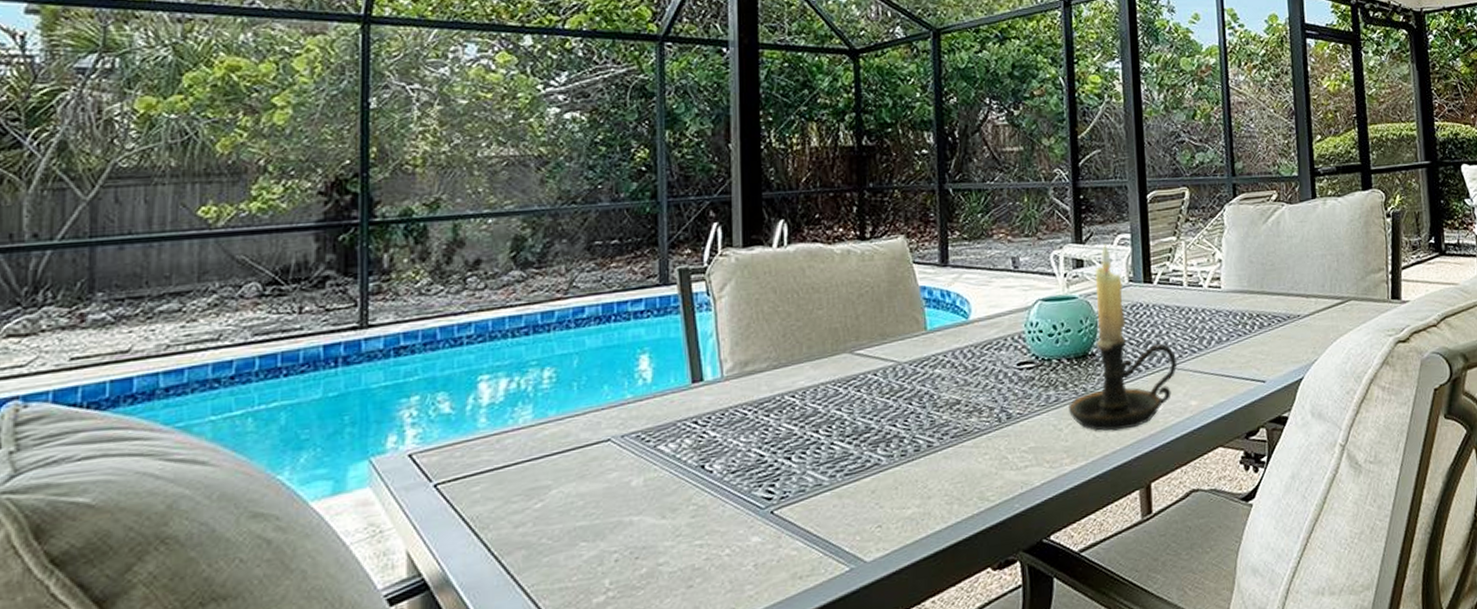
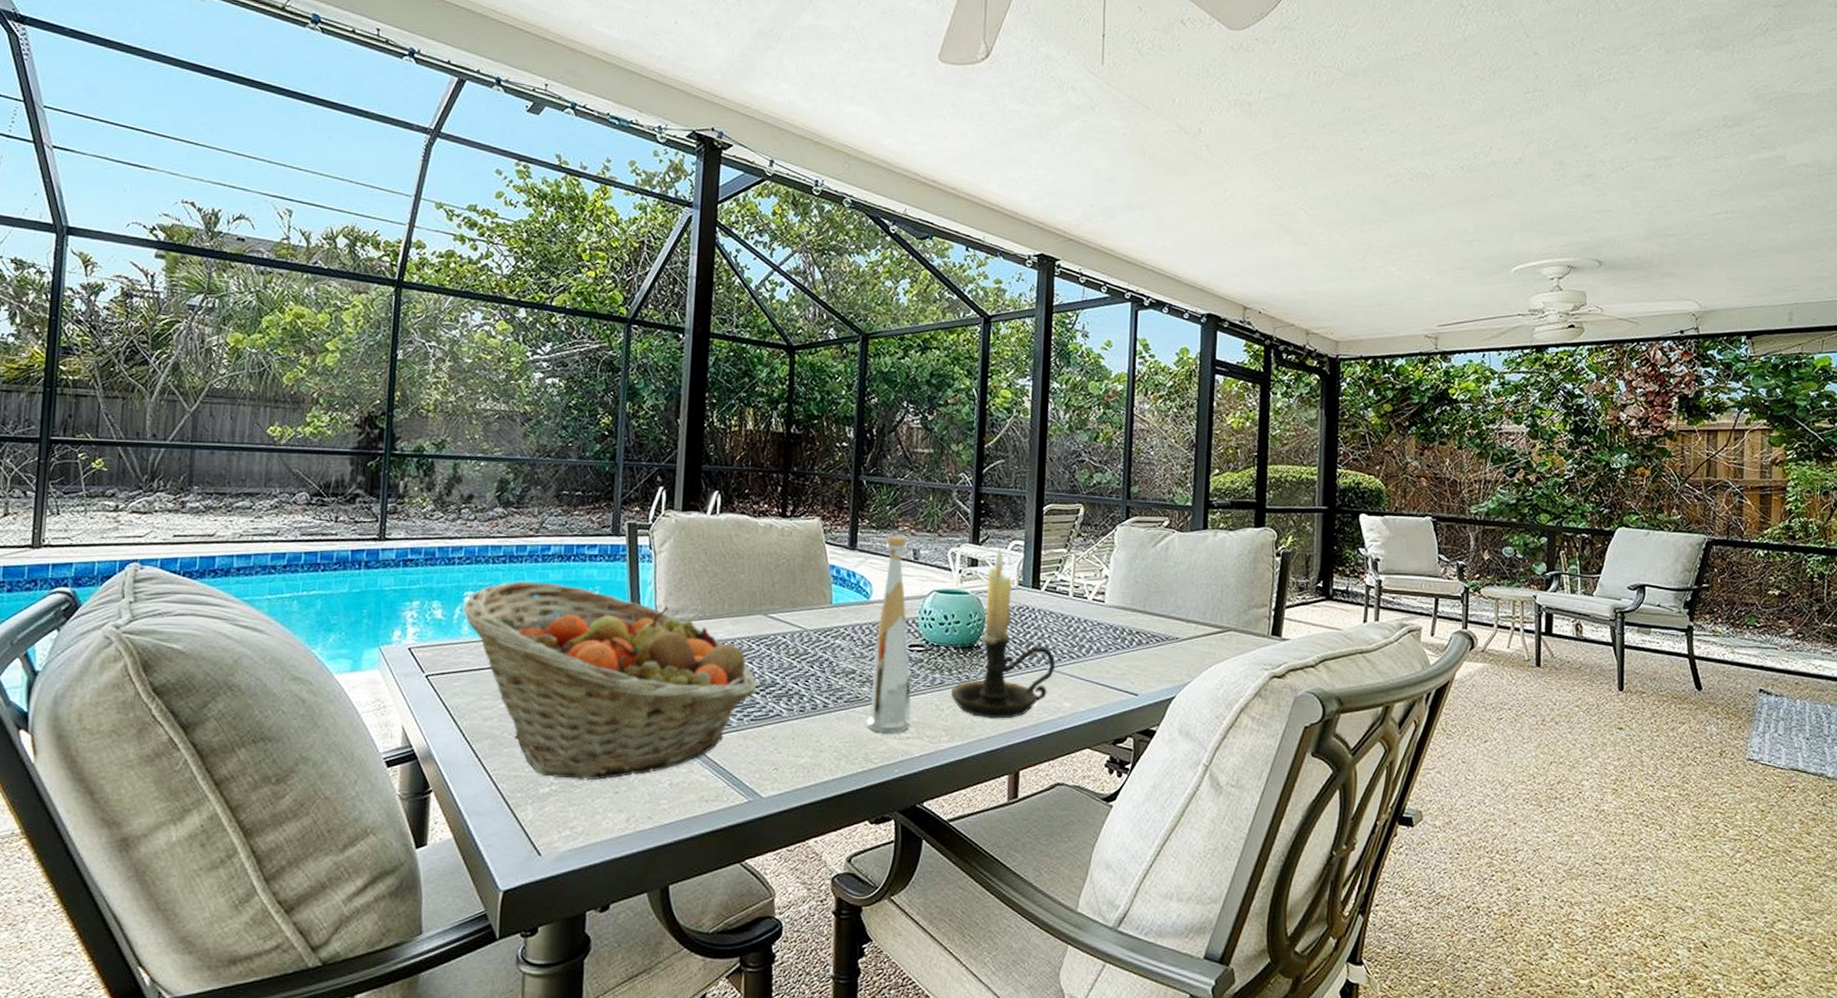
fruit basket: none [478,351,849,583] -> present [463,581,757,781]
bottle: none [978,245,1028,466] -> present [866,536,911,733]

